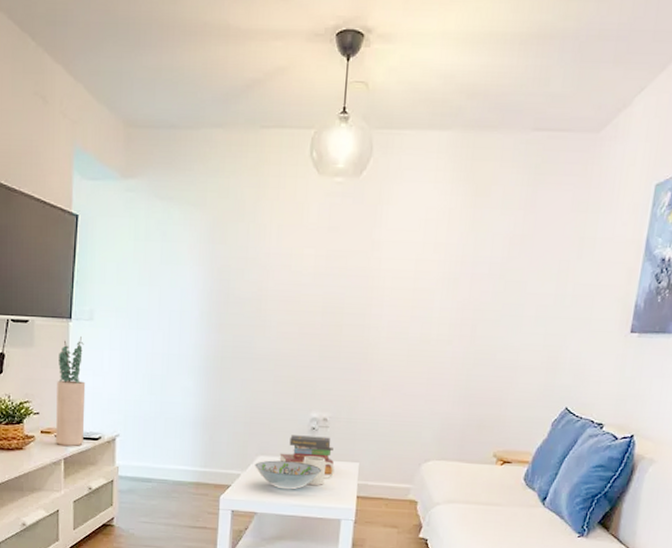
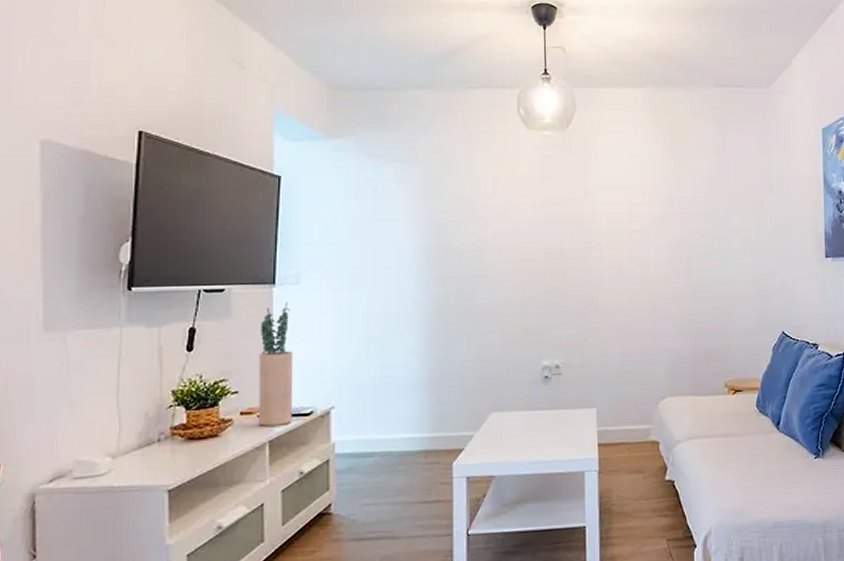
decorative bowl: present [255,460,322,490] -> none [488,414,560,447]
books: present [279,435,334,474] -> none [513,384,571,424]
mug: present [303,455,335,486] -> none [539,406,572,439]

